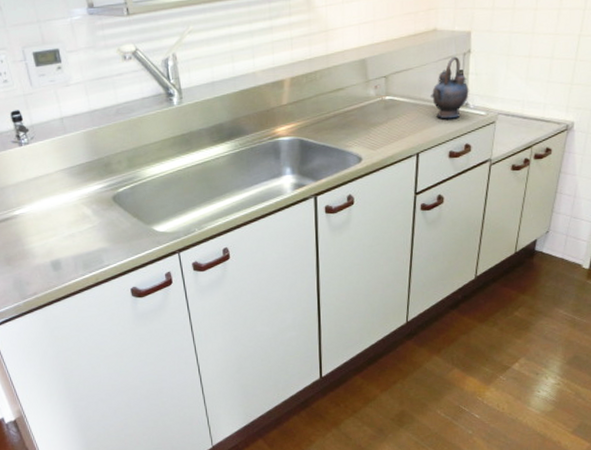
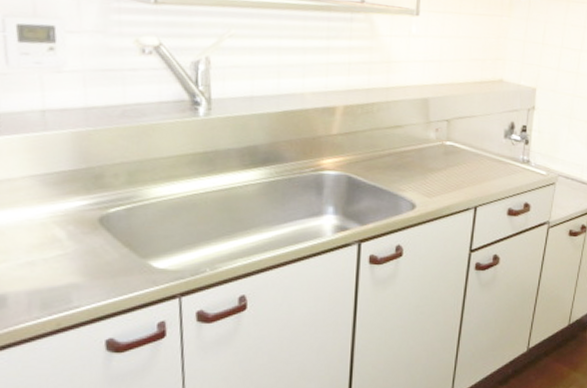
teapot: present [431,56,469,119] -> none [493,110,531,175]

